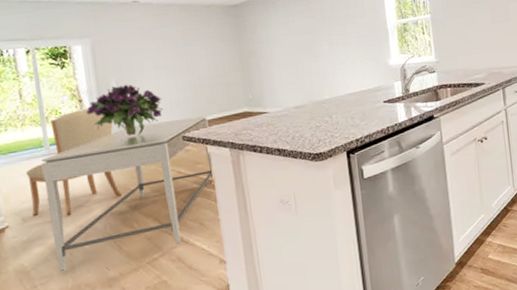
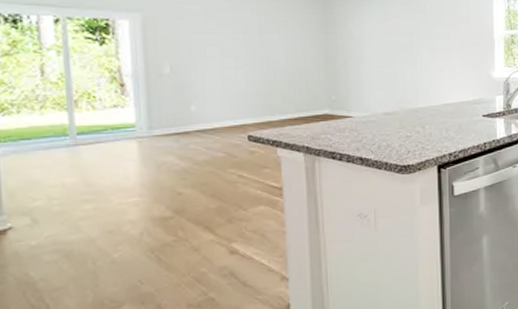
chair: present [25,109,121,216] -> none [41,95,166,219]
dining table: present [42,115,213,271] -> none [64,115,281,283]
bouquet: present [85,84,164,136] -> none [127,70,228,131]

